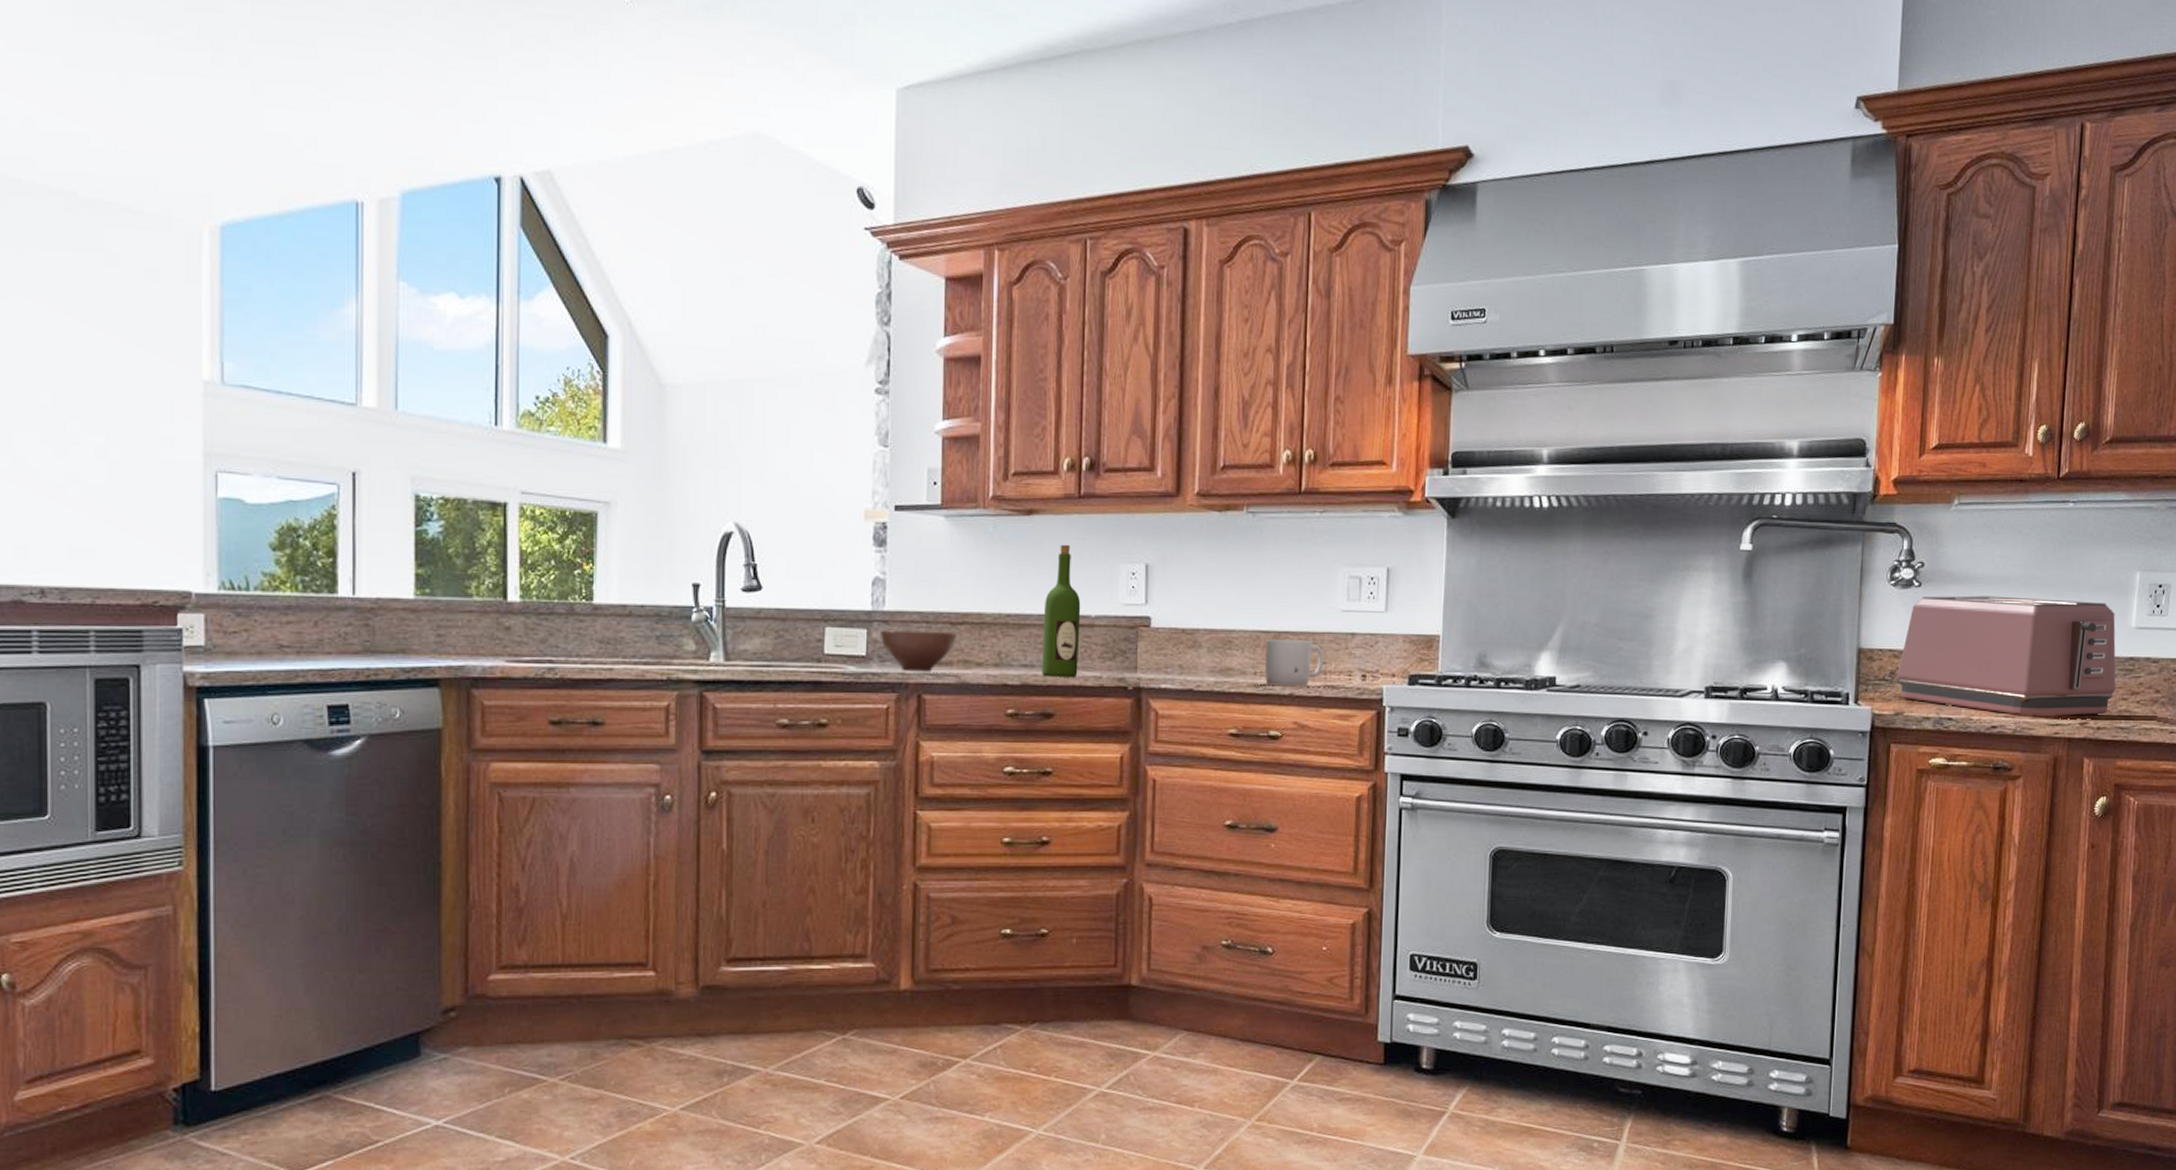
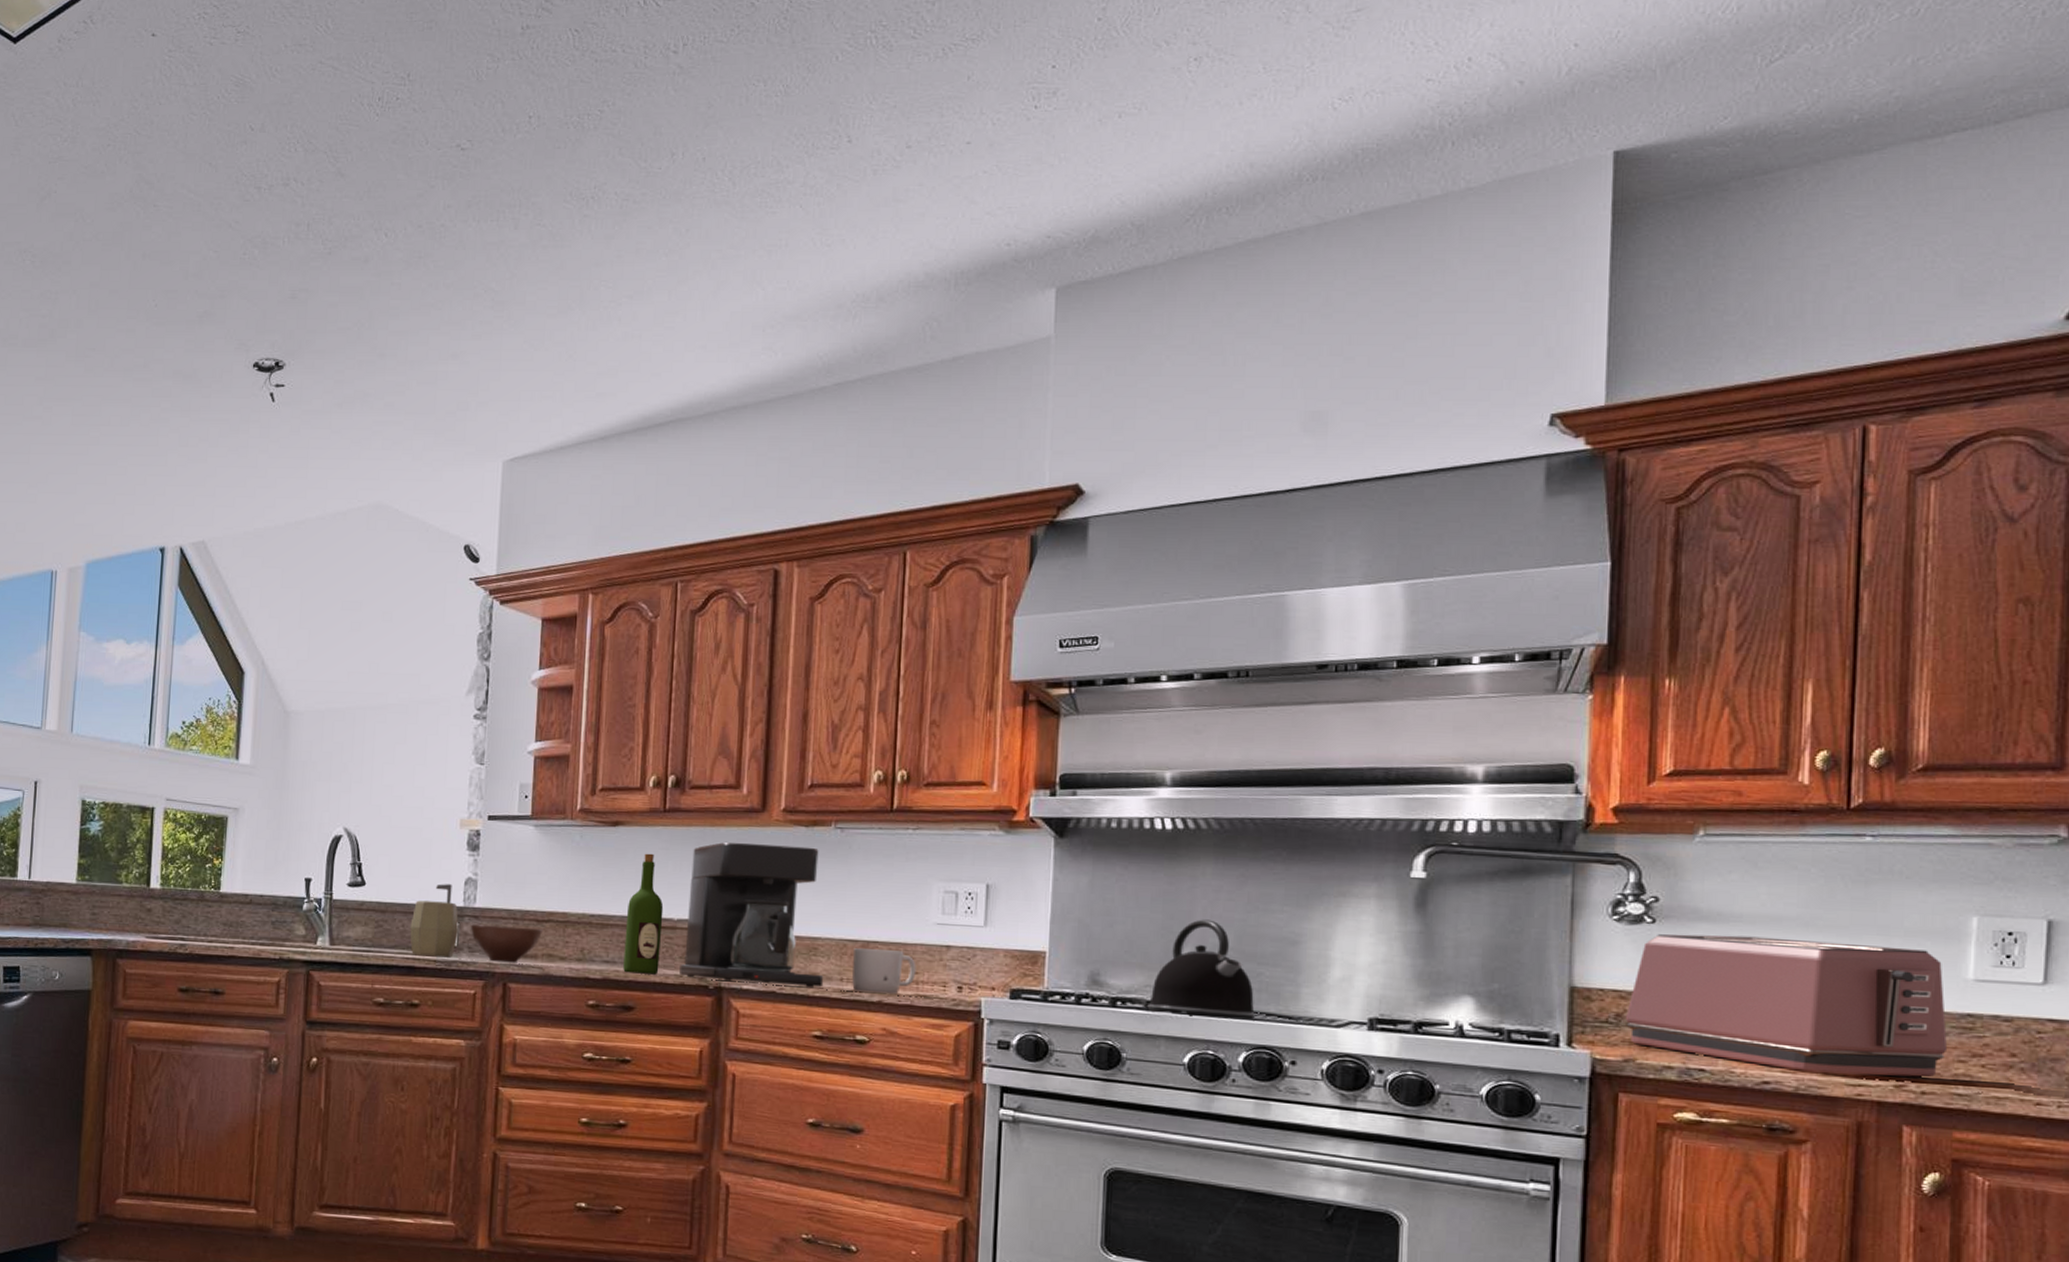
soap dispenser: none [814,585,868,669] -> present [410,884,459,958]
coffee maker: none [1099,531,1239,684] -> present [679,842,824,988]
kettle: none [1527,597,1616,696] -> present [1147,919,1256,1022]

